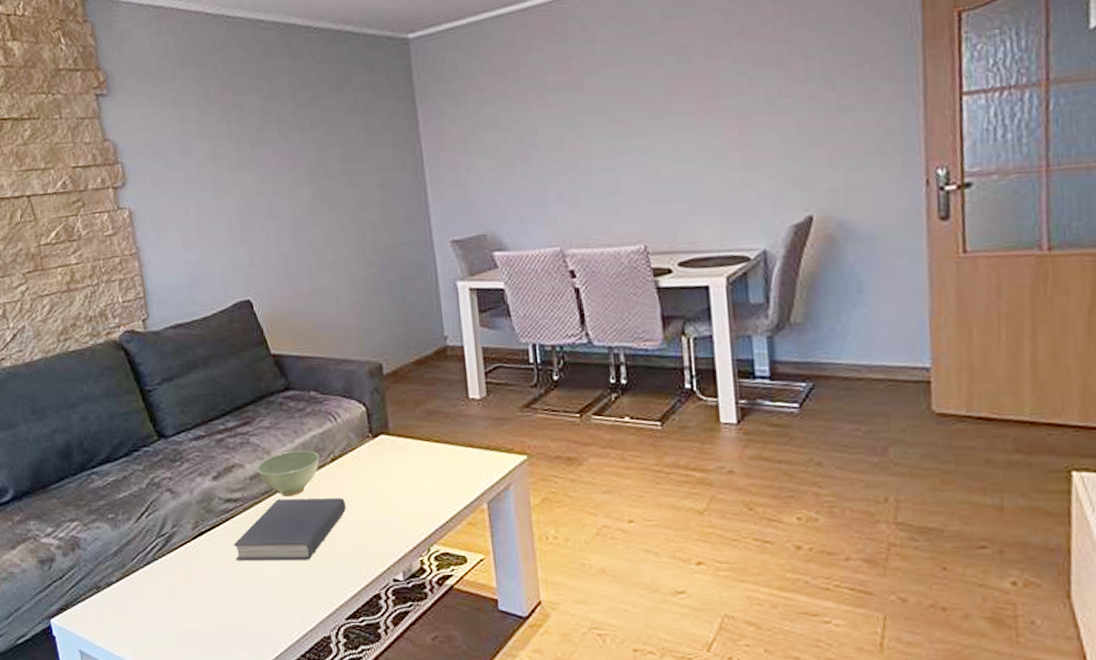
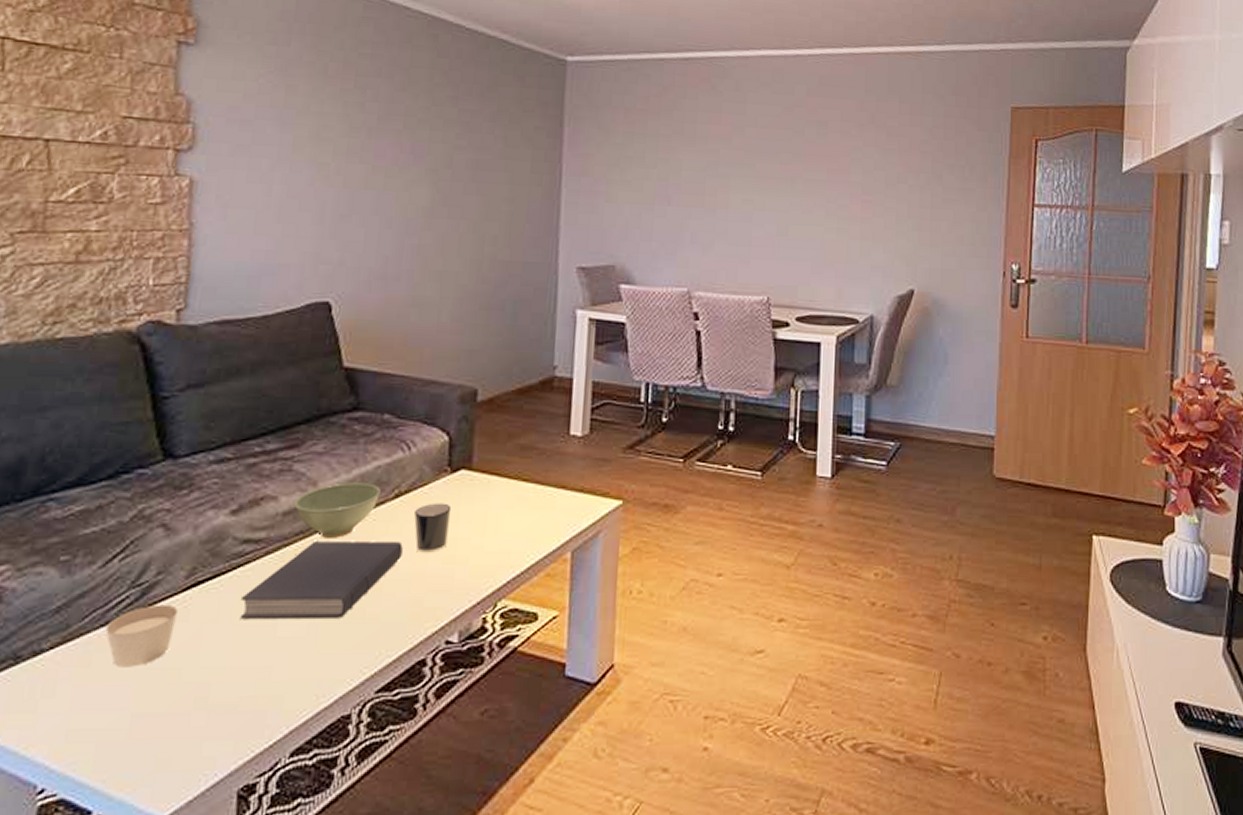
candle: none [148,549,193,596] -> present [105,604,179,667]
mug: none [349,464,380,508] -> present [414,503,452,554]

